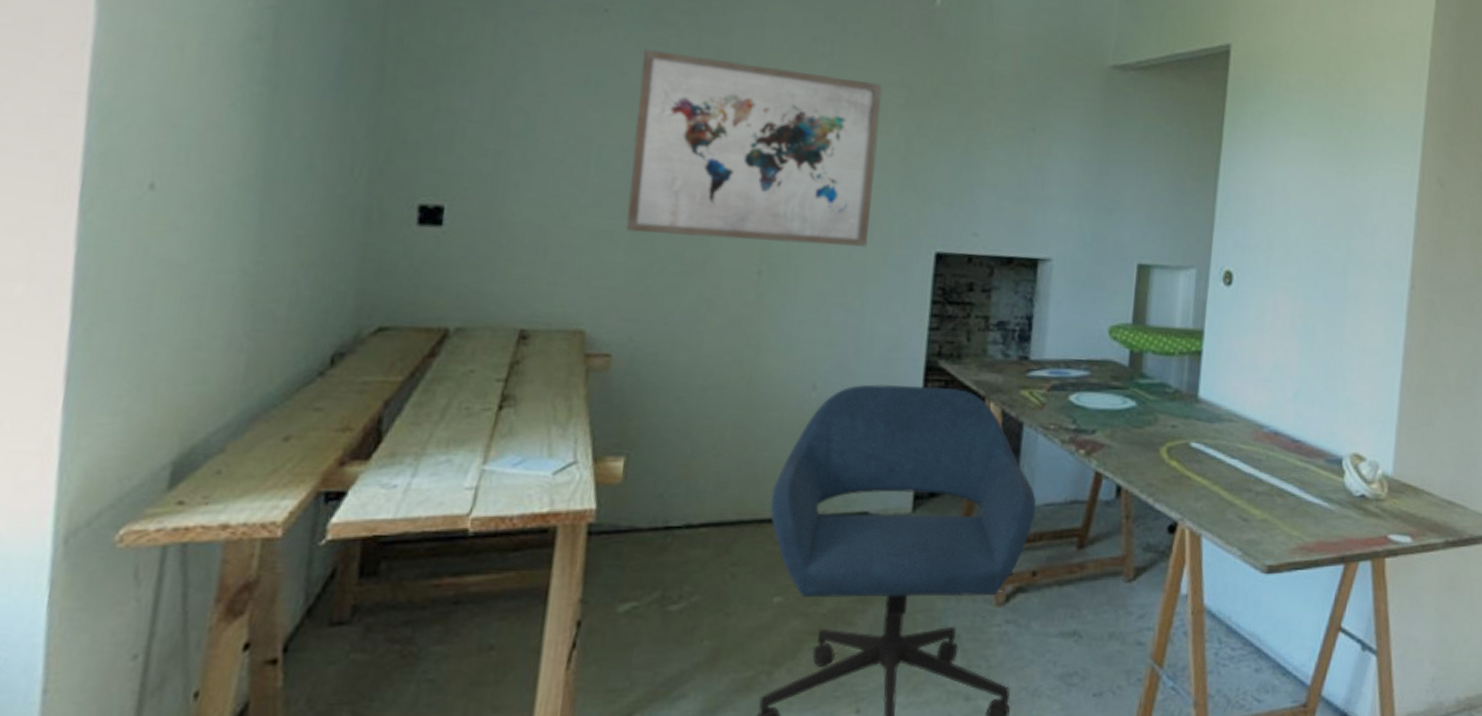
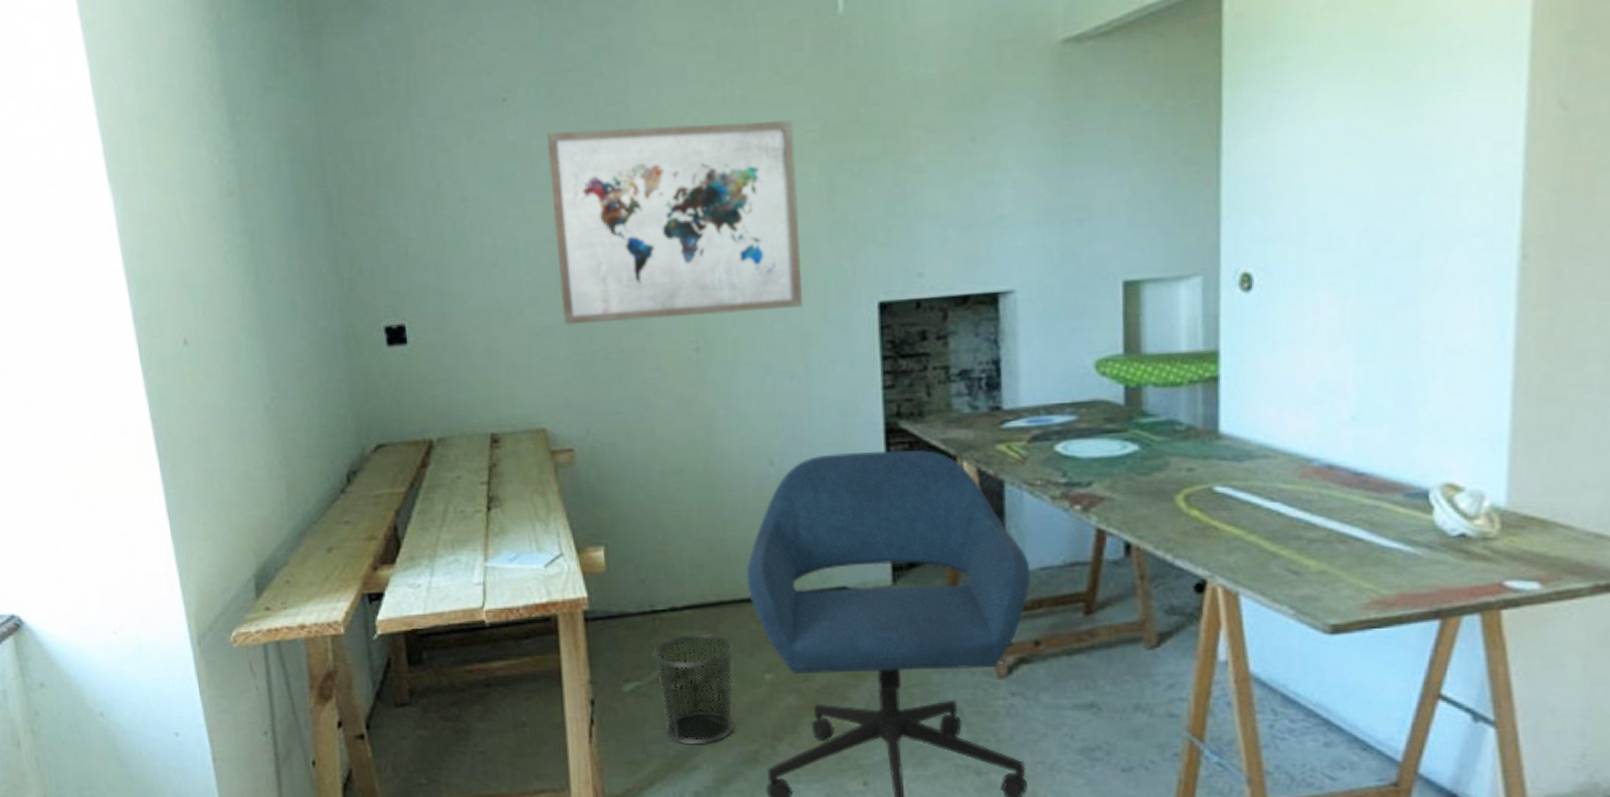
waste bin: none [656,552,748,672] -> present [653,633,735,745]

